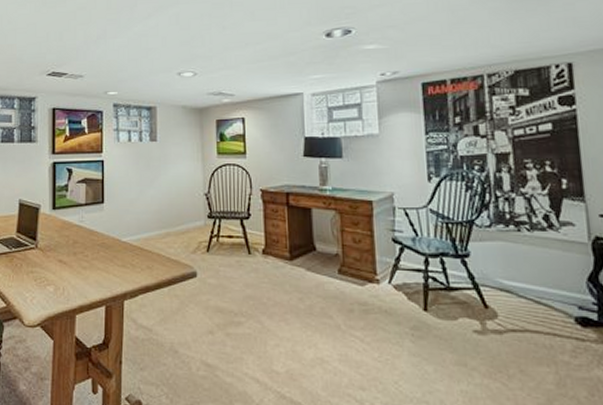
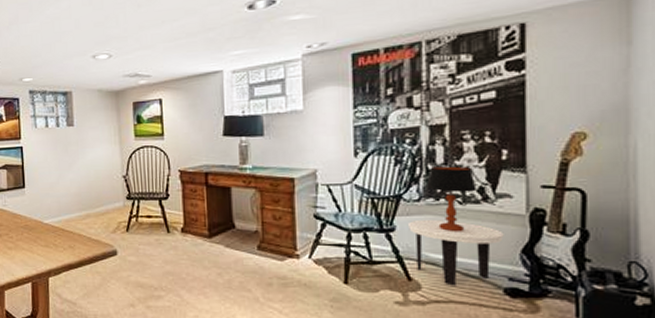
side table: none [480,245,570,314] -> present [407,219,504,286]
table lamp: none [496,193,542,259] -> present [427,166,477,232]

